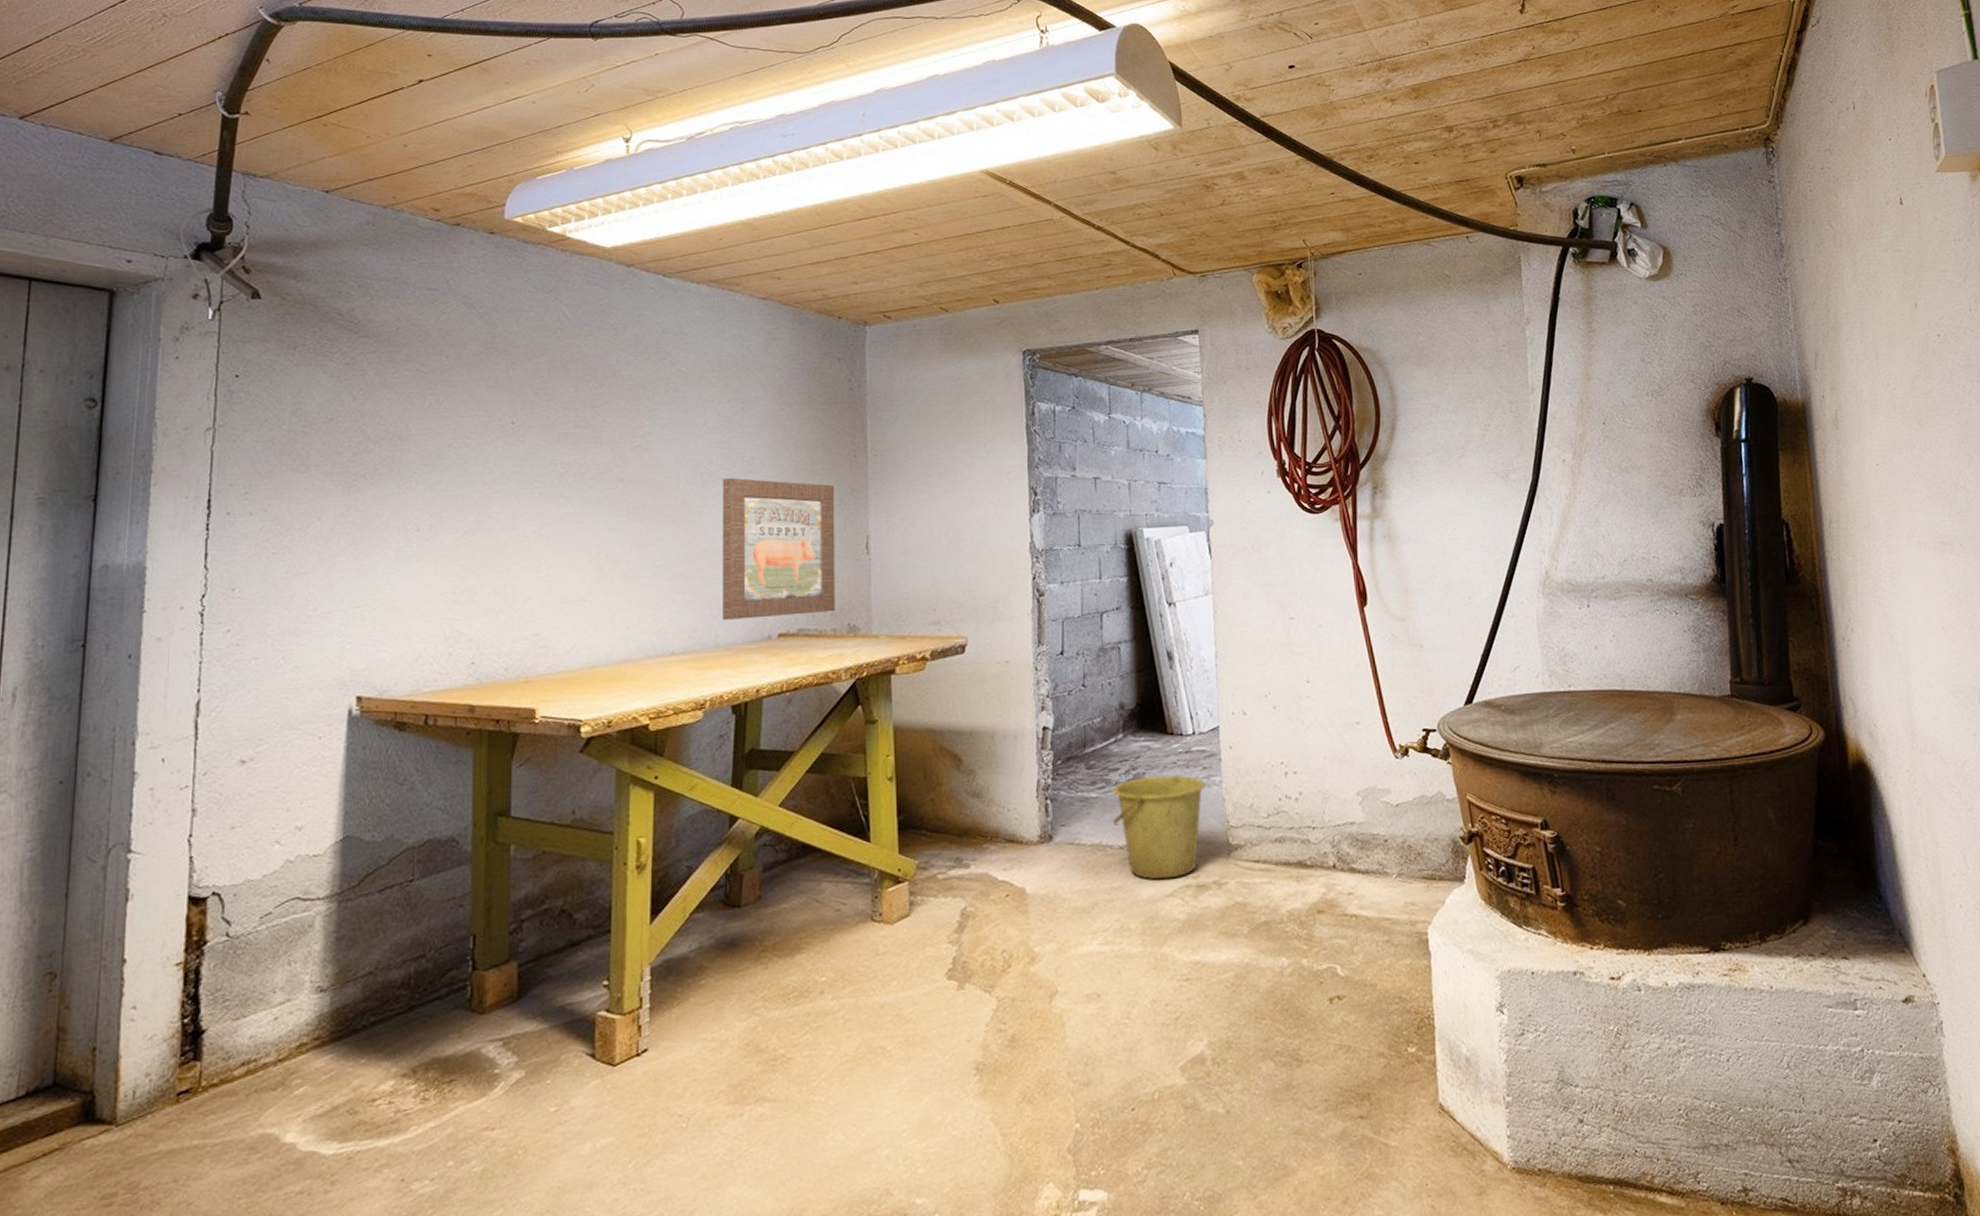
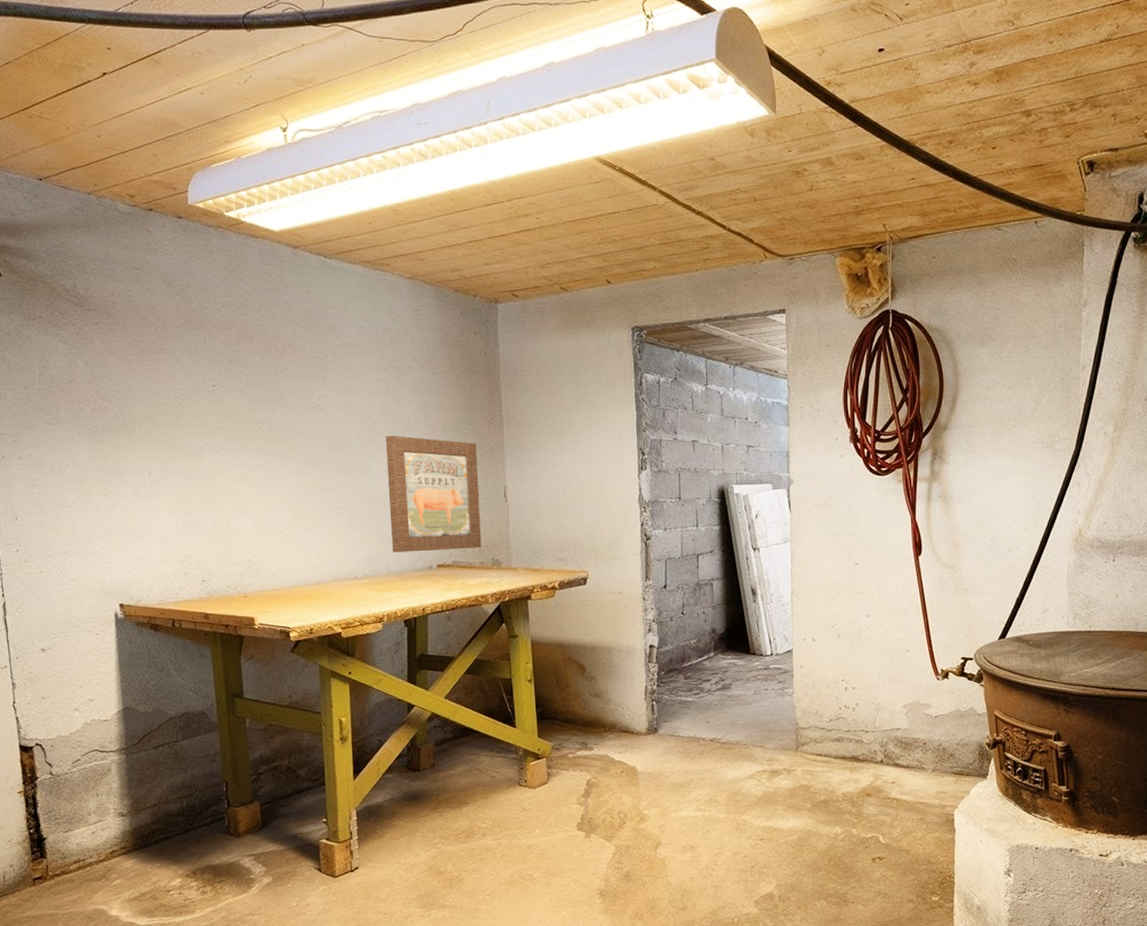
bucket: present [1112,775,1206,880] -> none [704,686,780,765]

